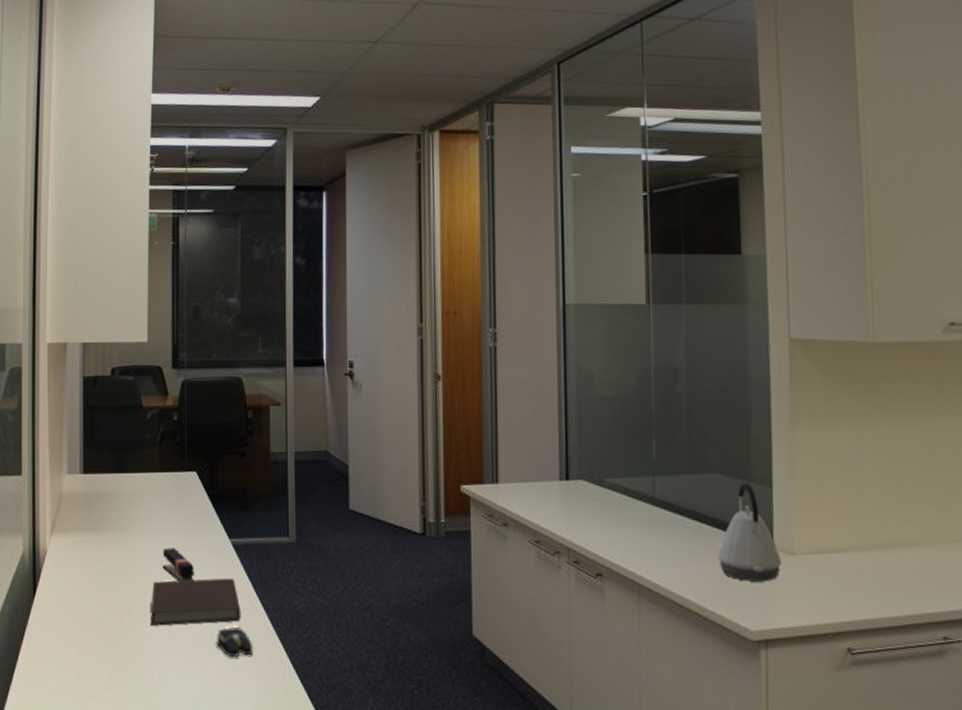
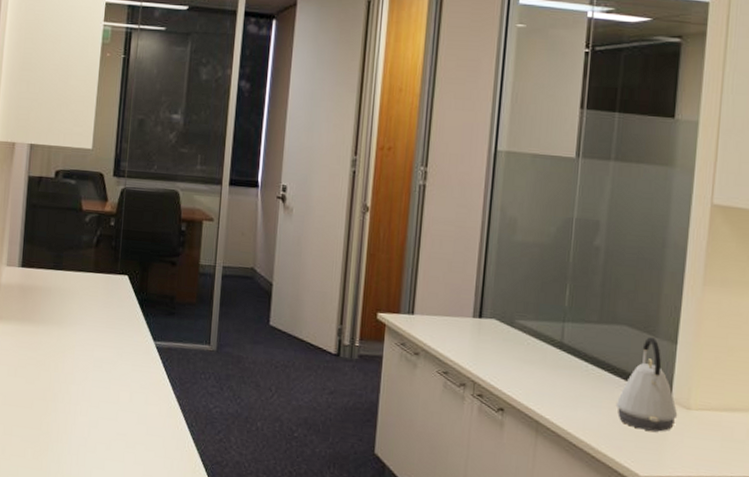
notebook: present [150,578,241,626] -> none [73,373,159,419]
stapler: present [162,548,194,582] -> none [88,343,118,377]
computer mouse: present [217,627,253,658] -> none [133,423,168,451]

